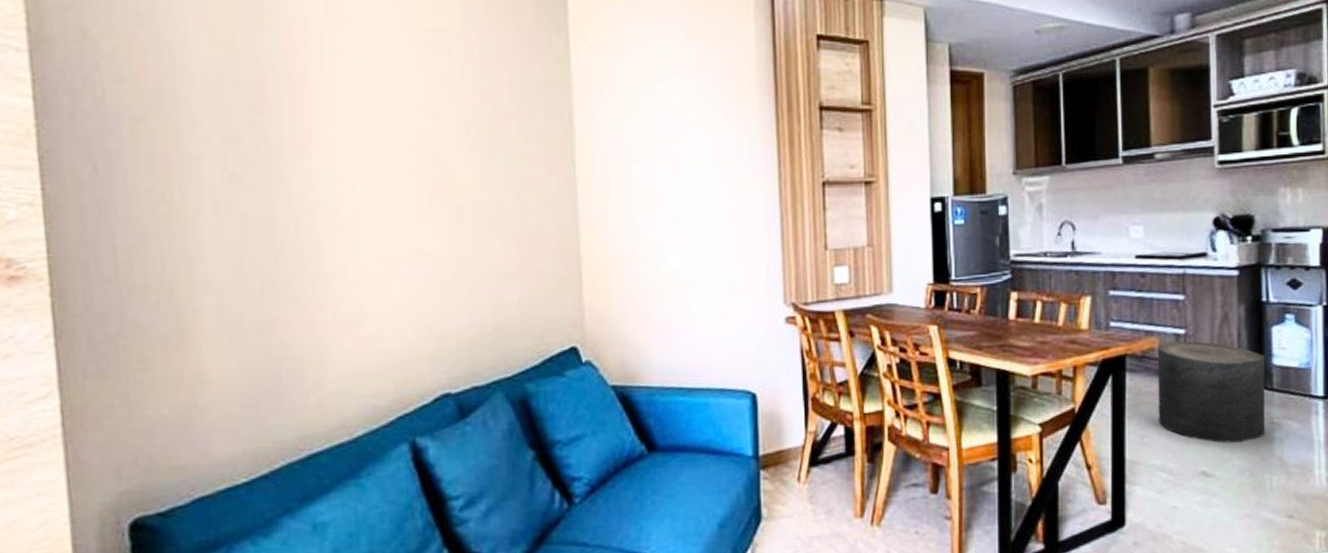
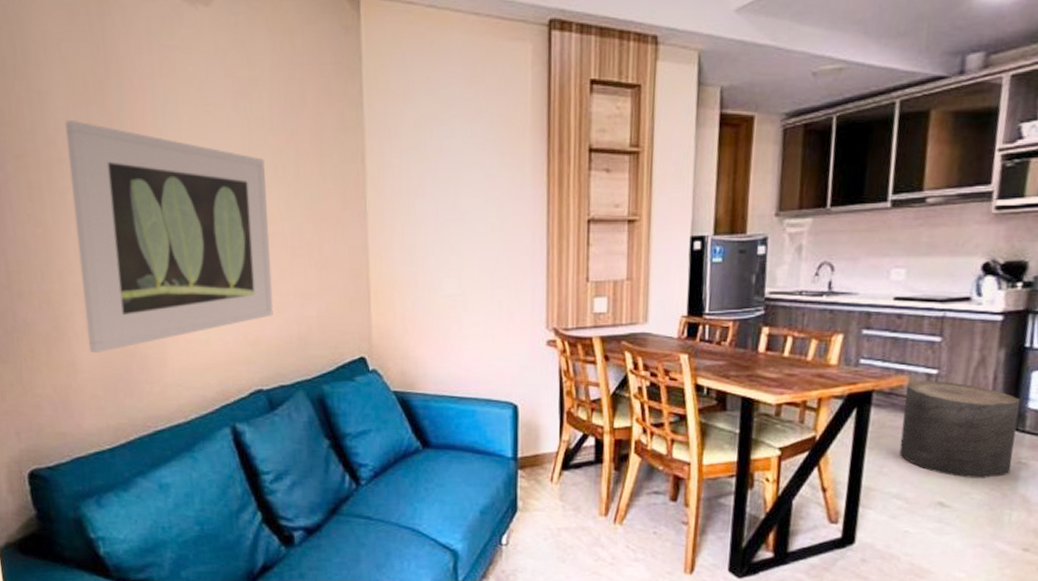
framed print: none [202,76,465,359] -> present [64,121,274,353]

